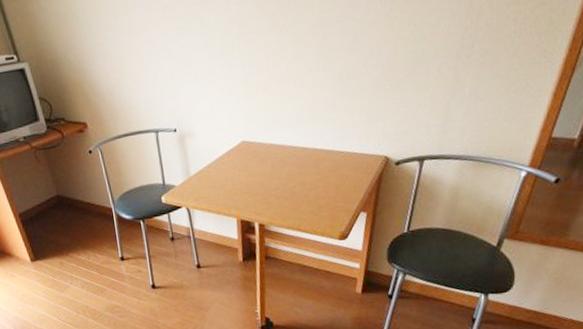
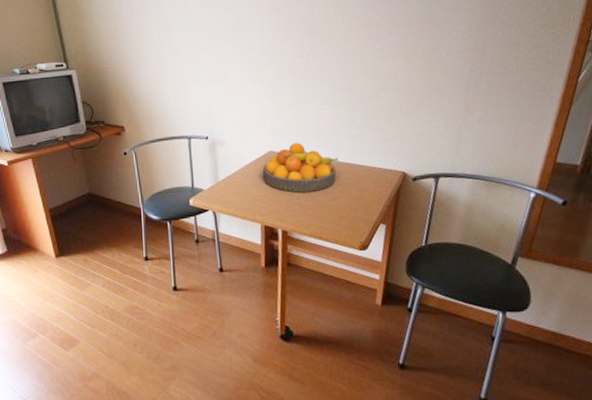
fruit bowl: none [235,130,316,184] -> present [262,142,338,192]

